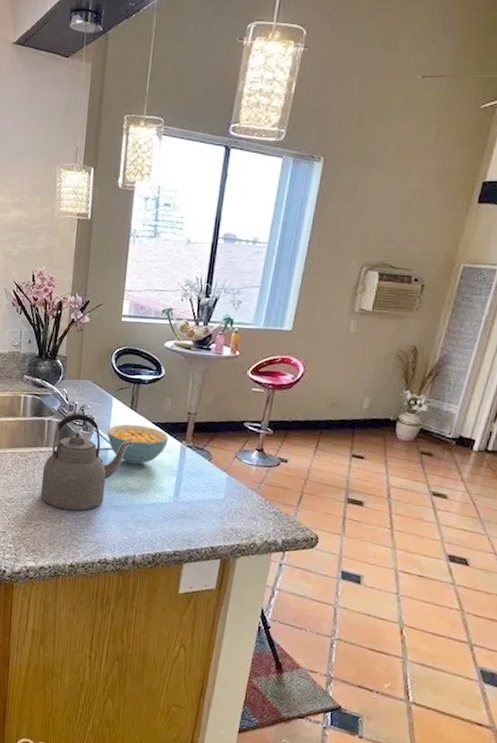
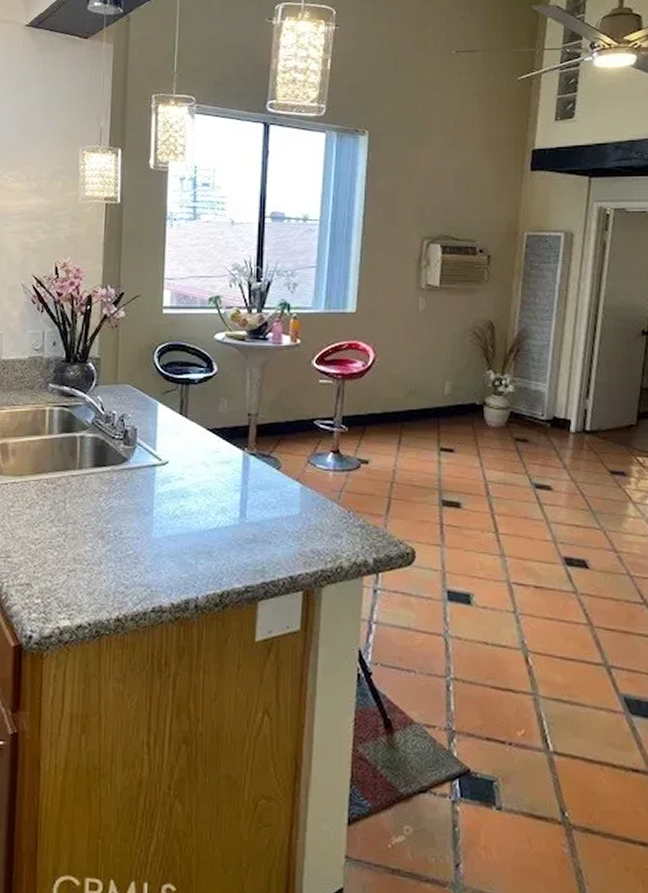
kettle: present [40,412,134,511] -> none [74,424,187,547]
cereal bowl: present [107,424,168,465] -> none [154,433,227,482]

